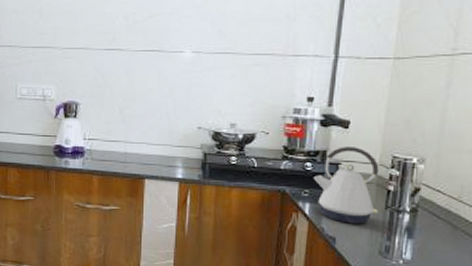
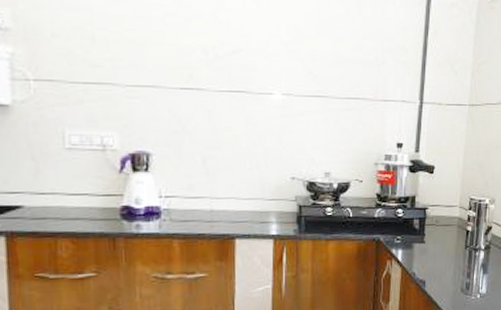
kettle: present [314,147,379,224] -> none [405,191,460,266]

